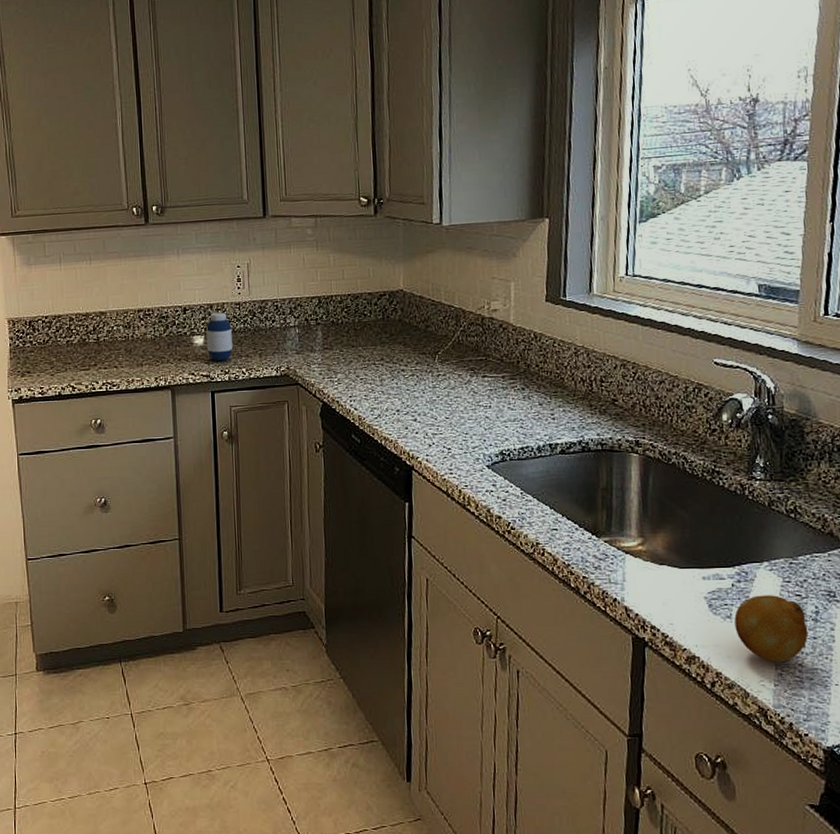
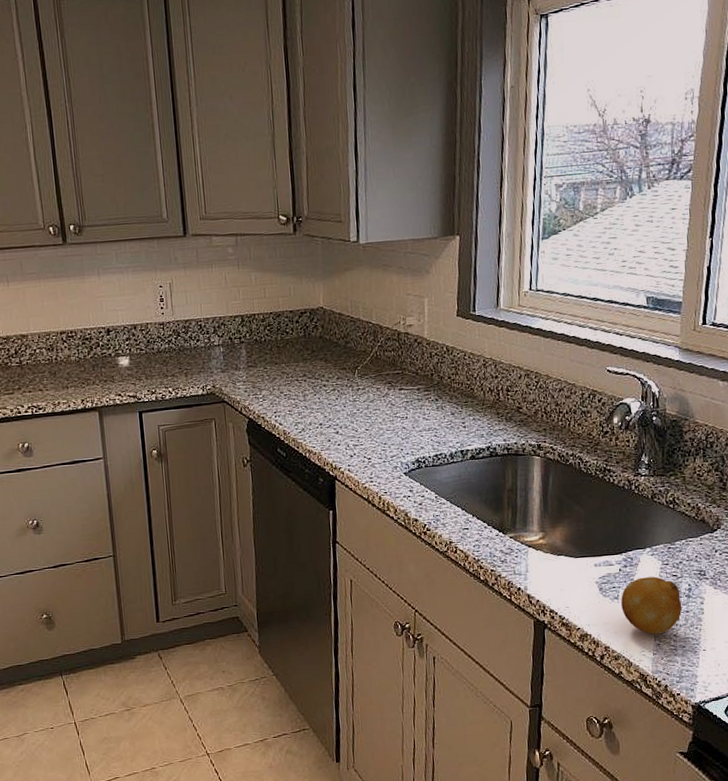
medicine bottle: present [206,312,233,362] -> none [131,332,159,382]

